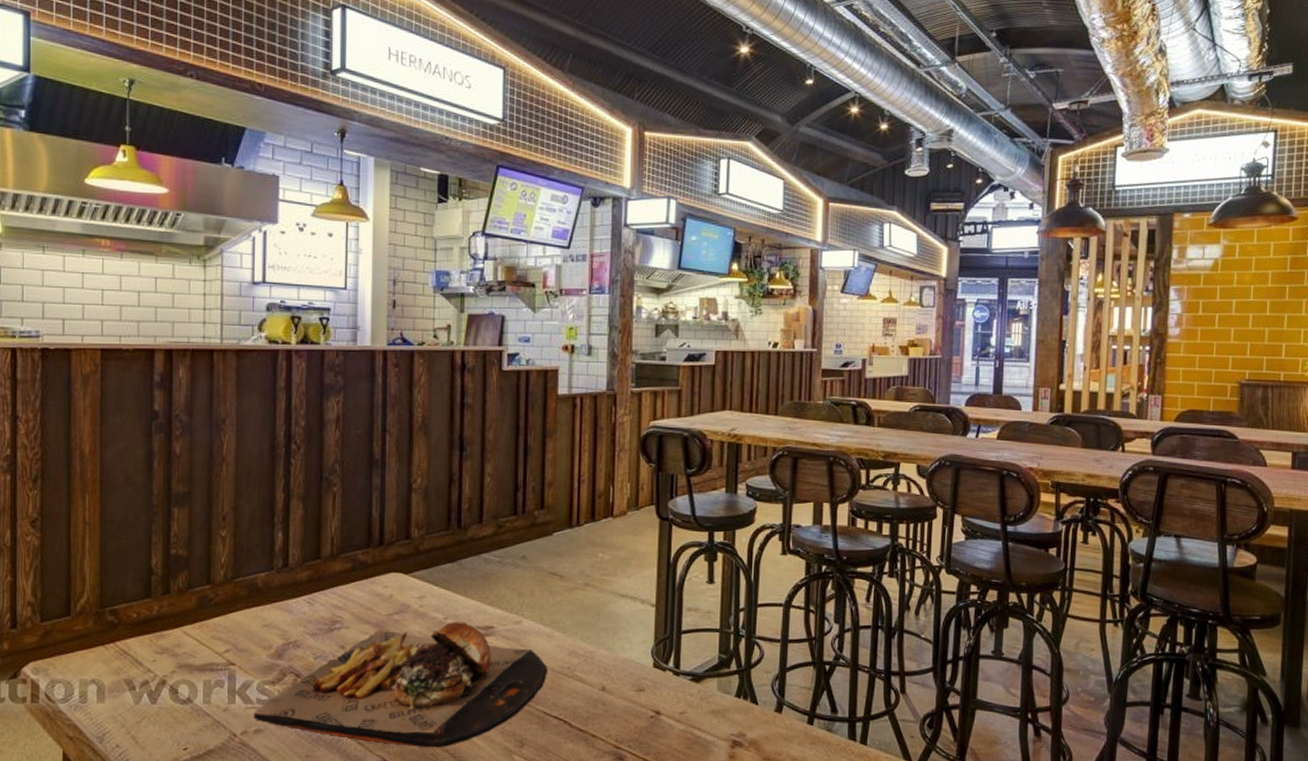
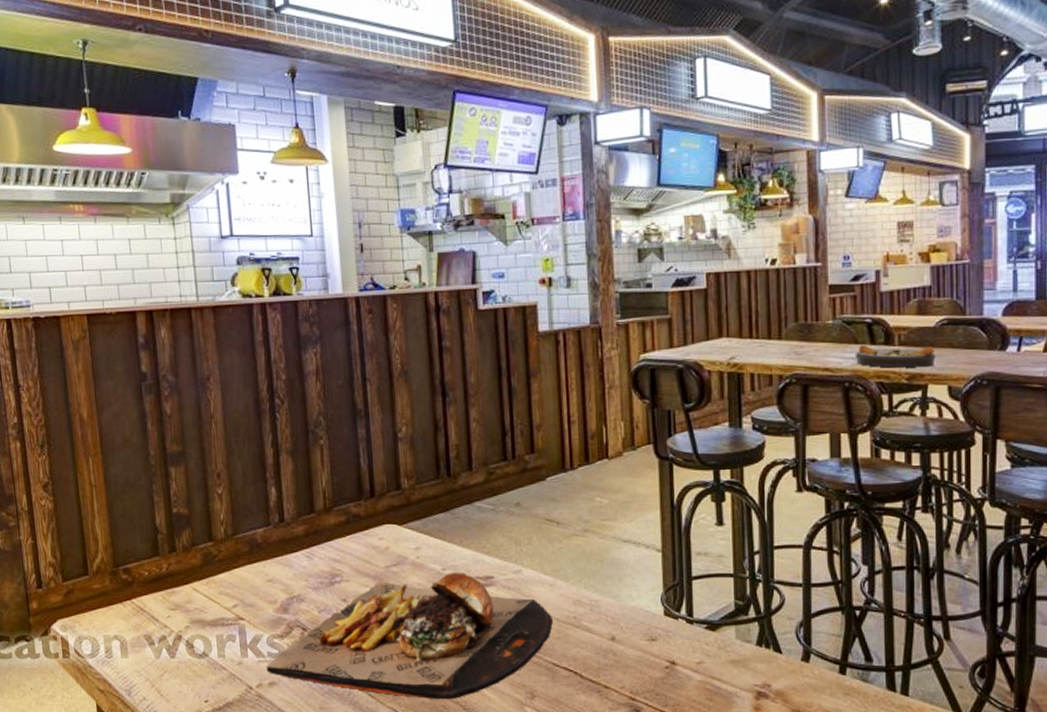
plate: none [840,424,908,447] -> present [855,344,936,368]

